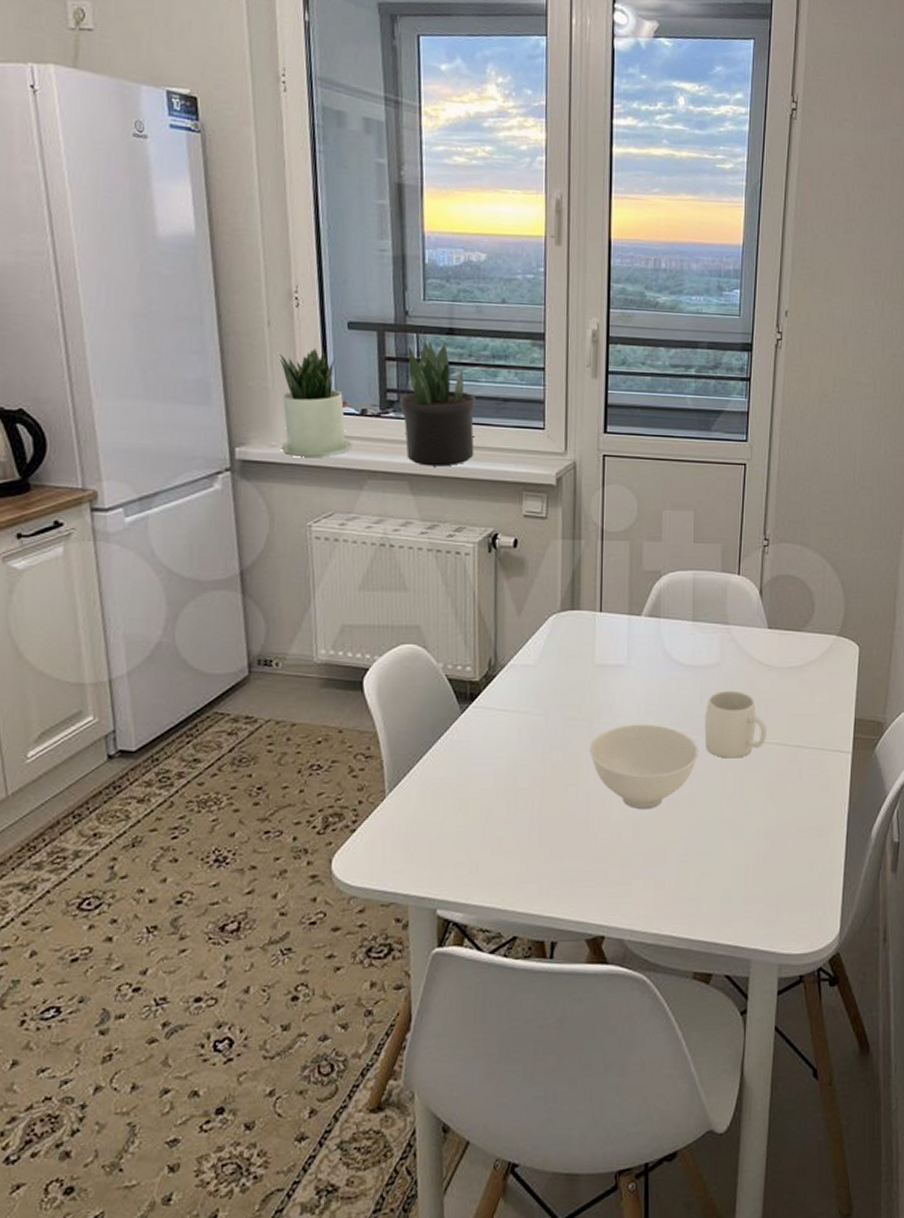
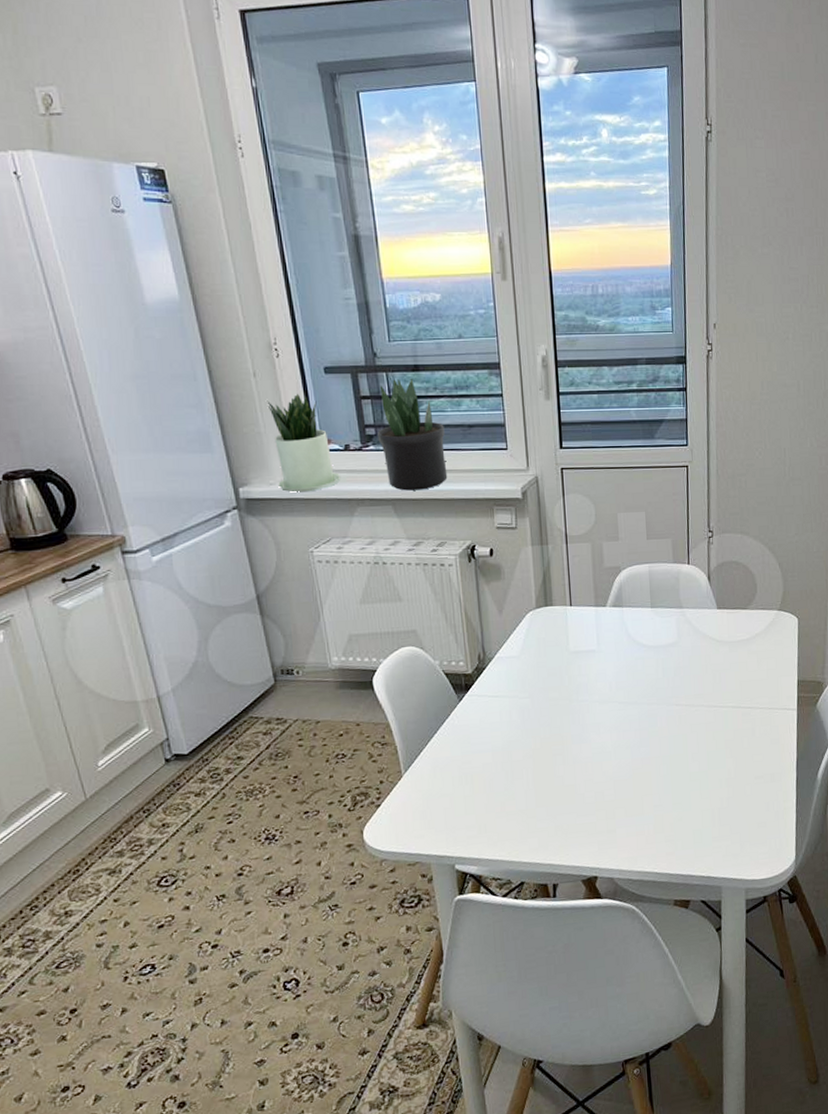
bowl: present [590,724,698,809] -> none [571,698,665,770]
mug: present [704,690,767,759] -> none [667,664,722,723]

